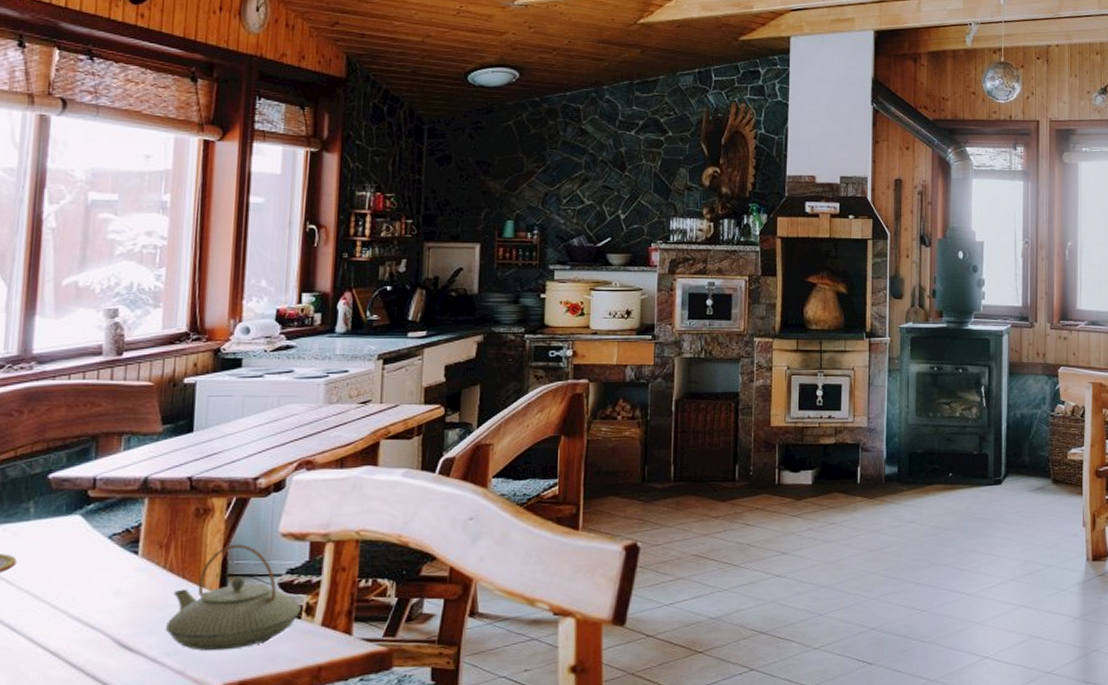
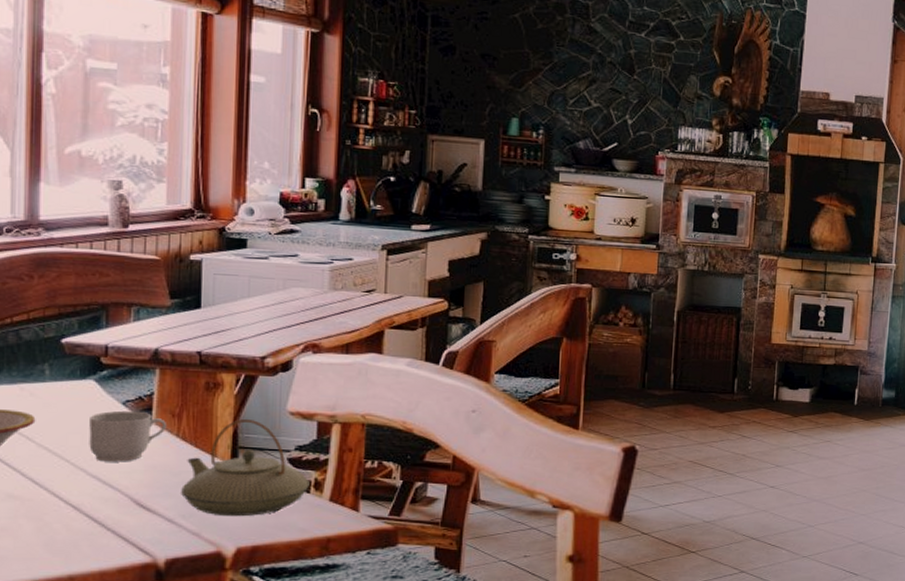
mug: none [71,544,153,602] -> present [89,410,166,462]

